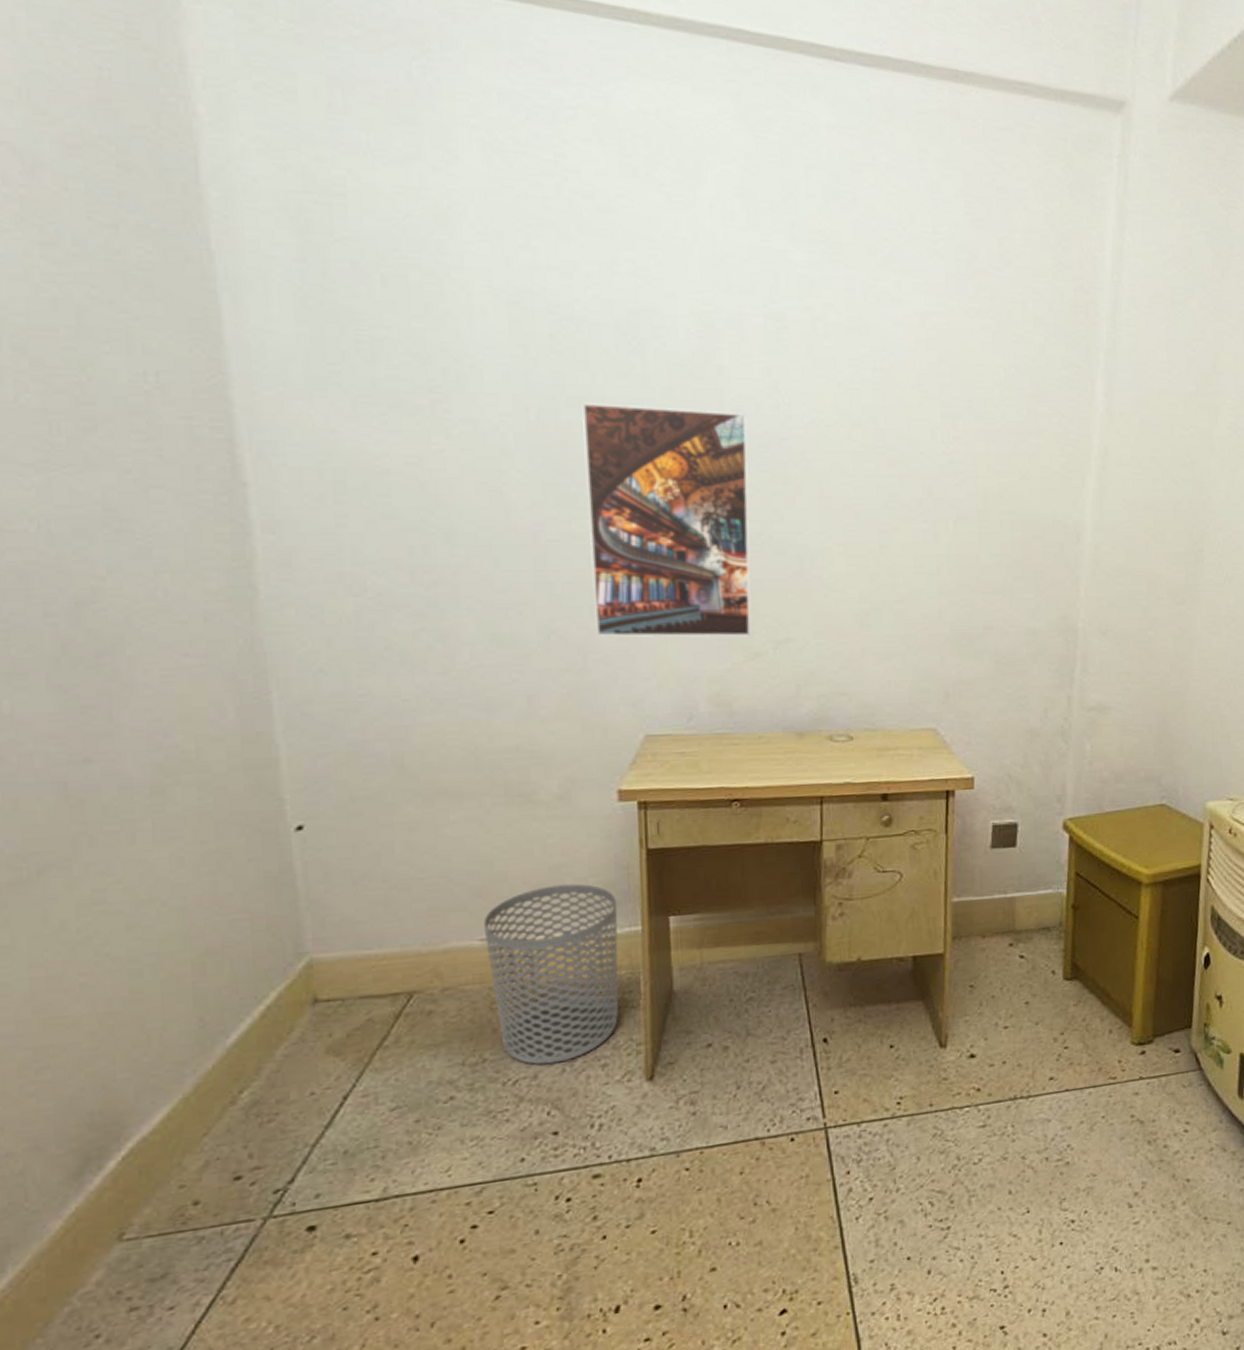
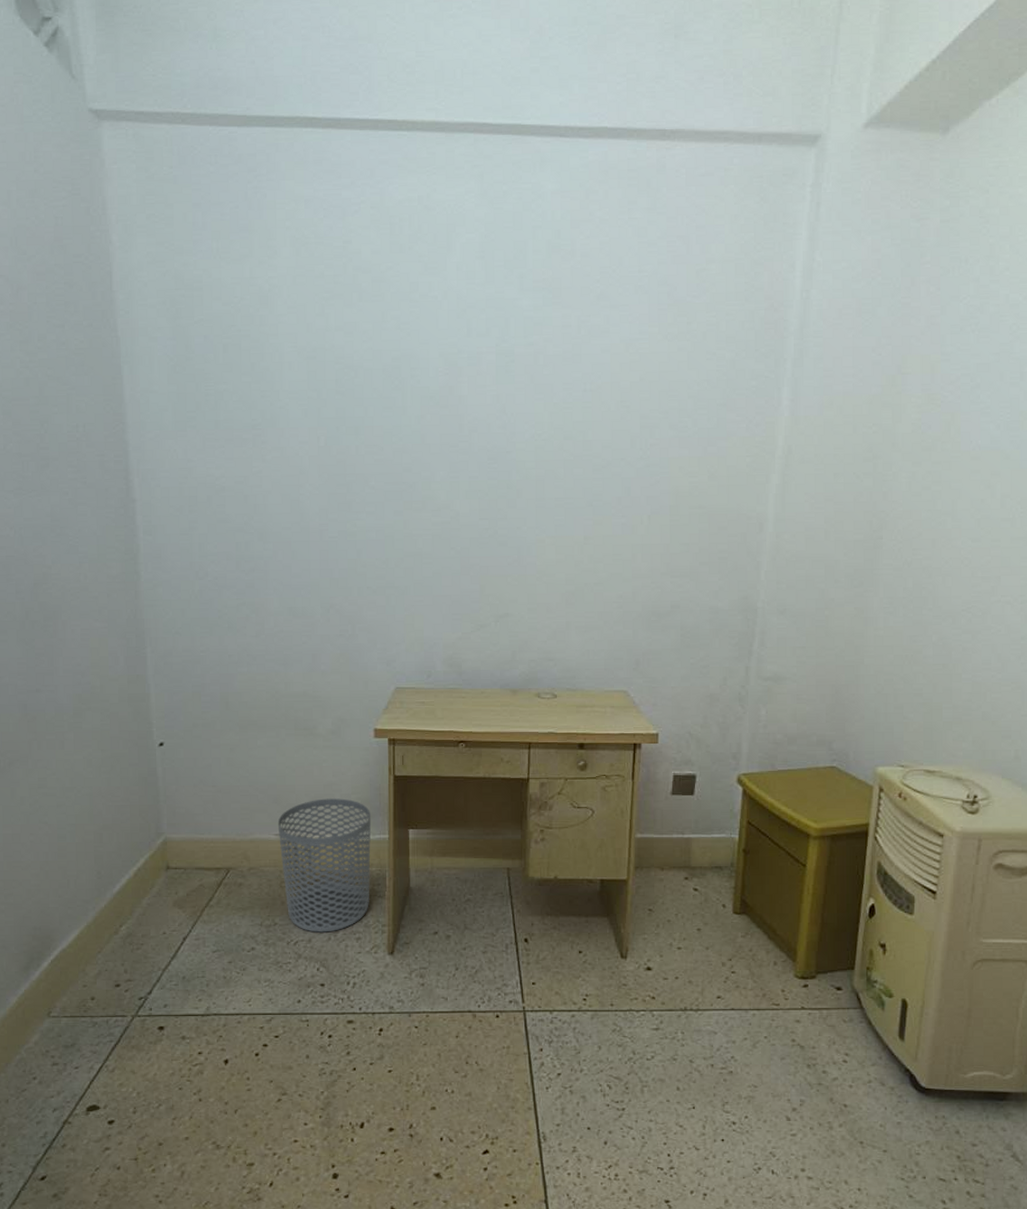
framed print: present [582,403,751,638] -> none [357,430,480,612]

